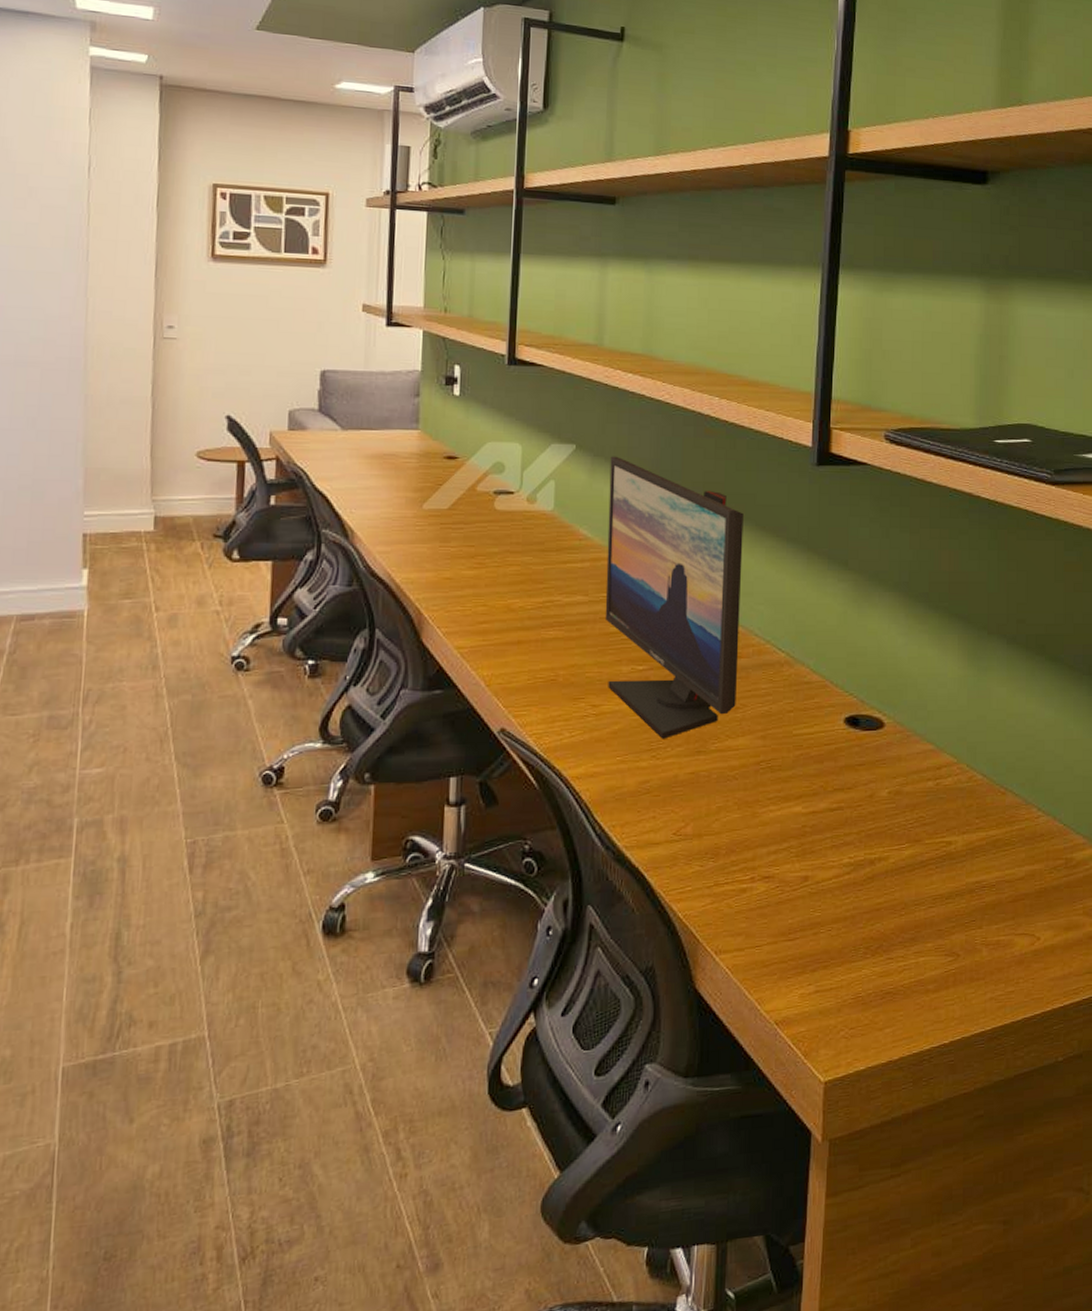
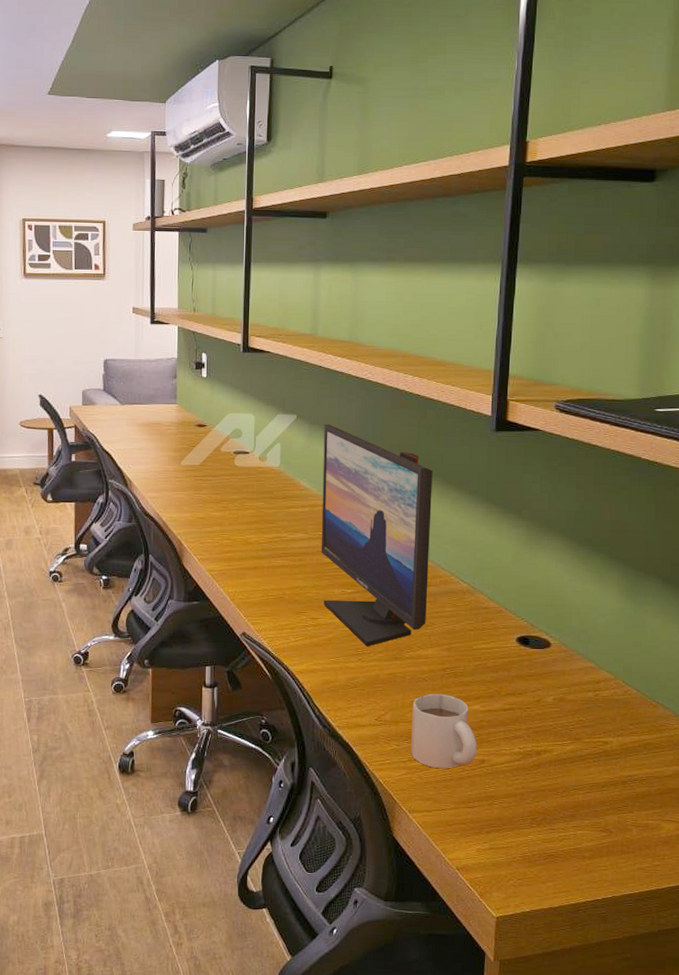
mug: none [718,794,799,893] -> present [411,693,478,769]

